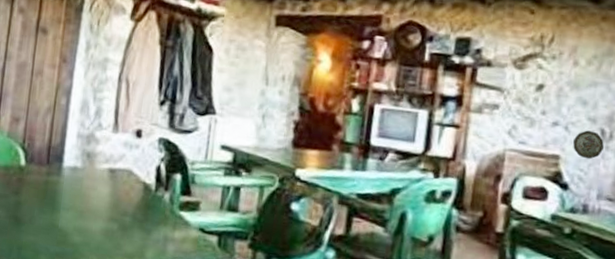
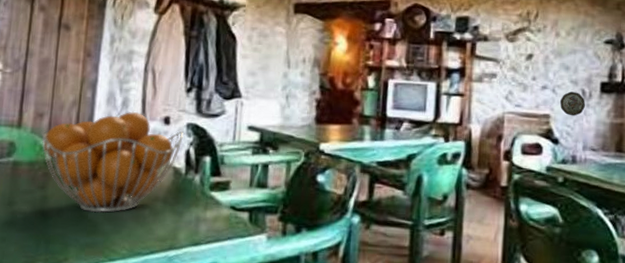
fruit basket: none [16,121,156,224] -> present [41,111,184,213]

